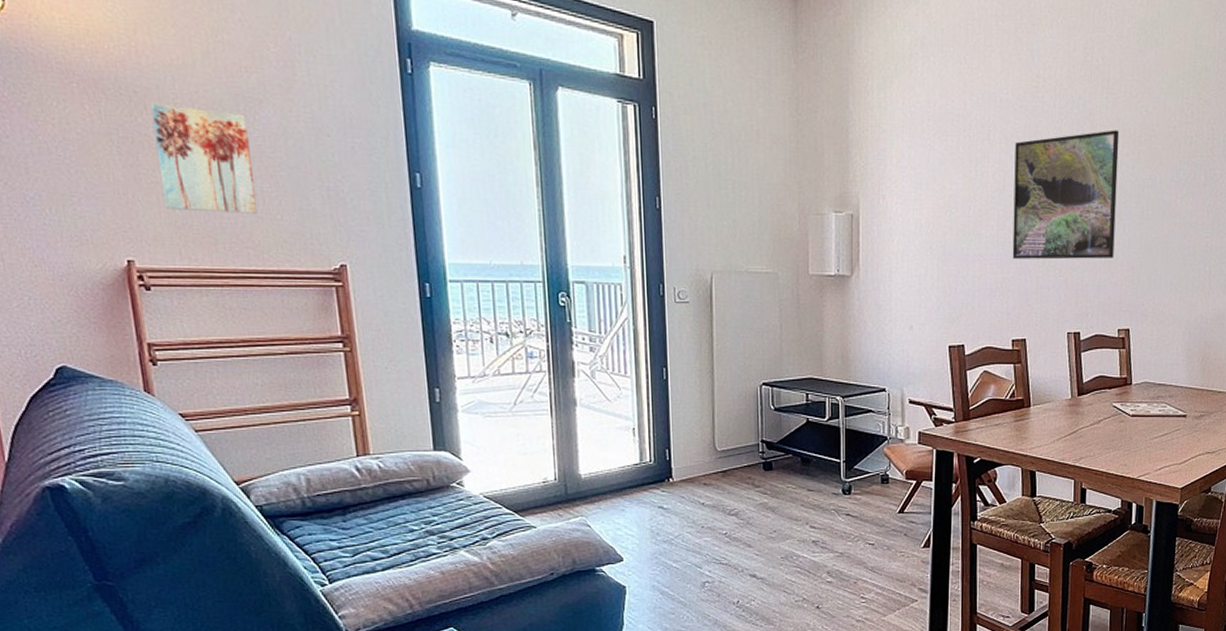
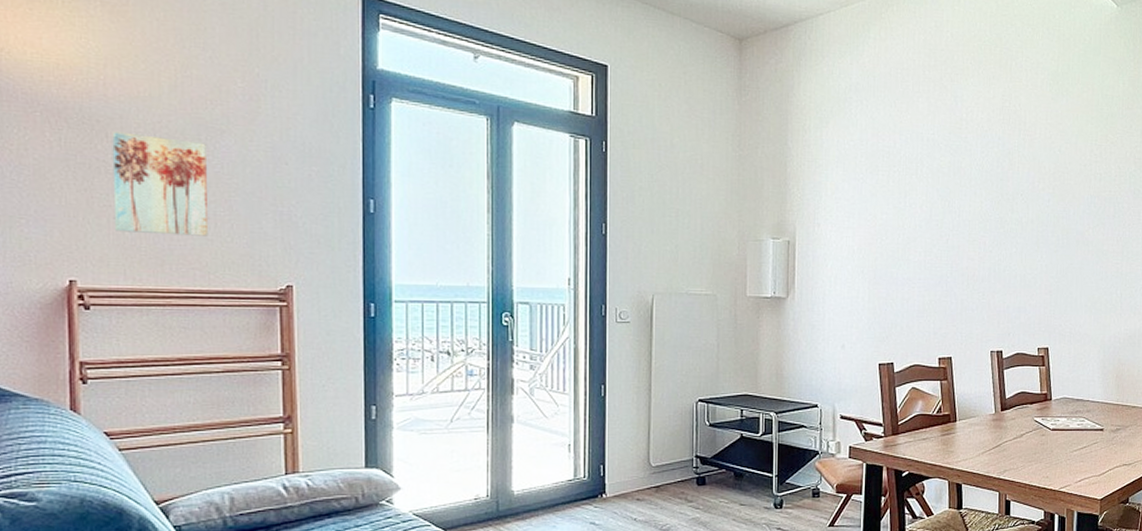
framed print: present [1012,130,1120,260] -> none [938,167,1036,283]

